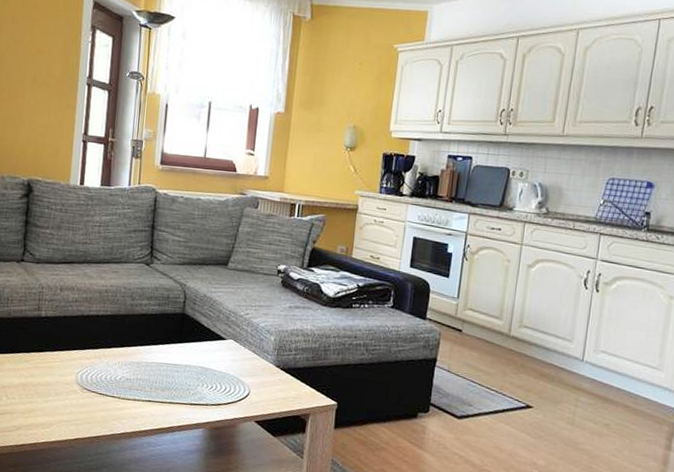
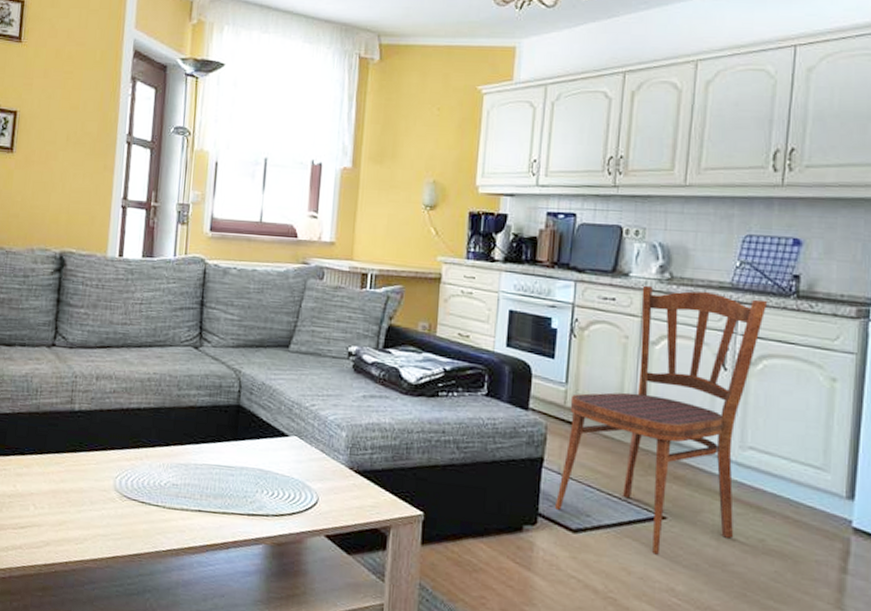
dining chair: none [443,218,624,436] -> present [554,285,768,555]

